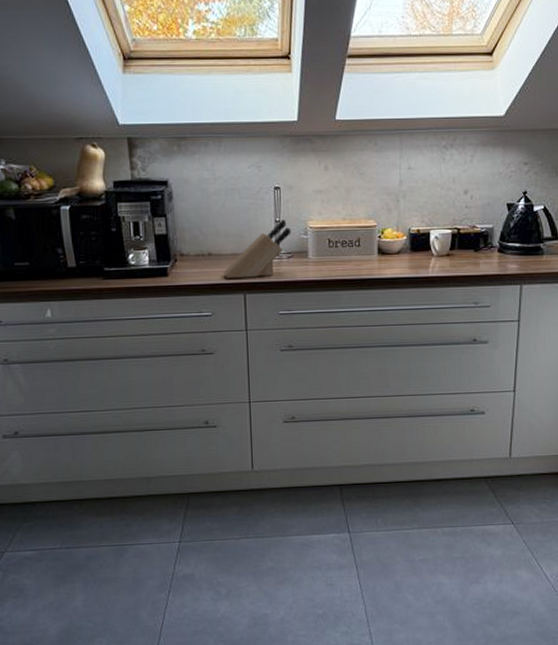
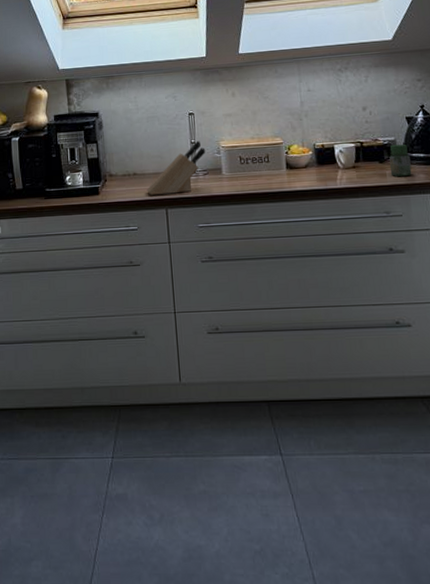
jar: none [484,232,505,267] -> present [389,144,412,177]

